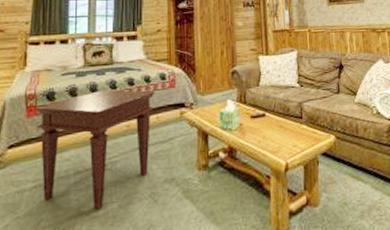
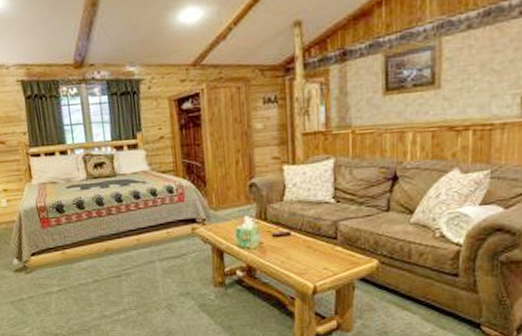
side table: present [36,90,155,210] -> none [49,203,164,314]

